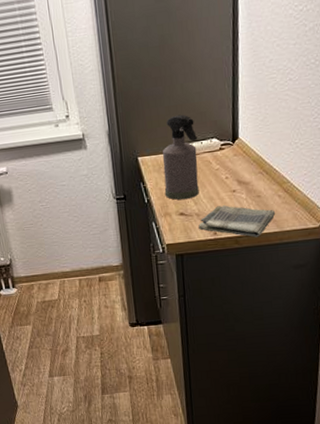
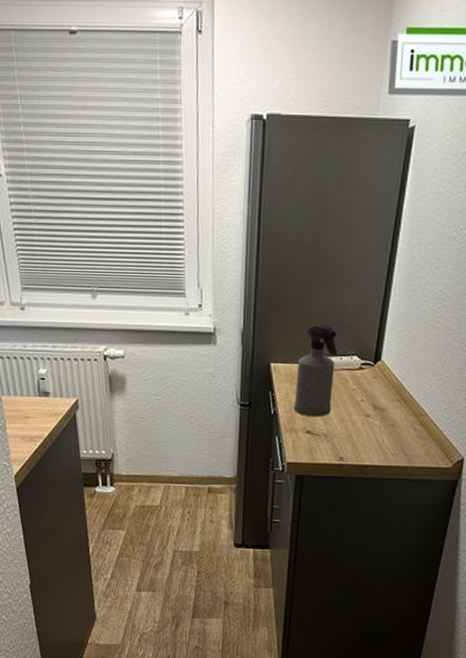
dish towel: present [199,205,276,238] -> none [325,429,408,469]

